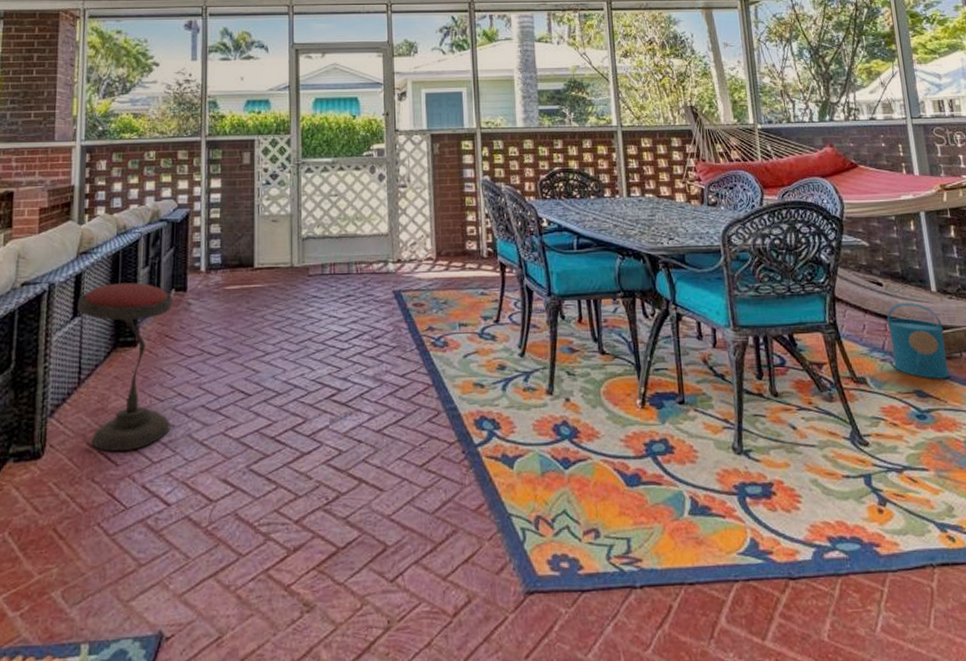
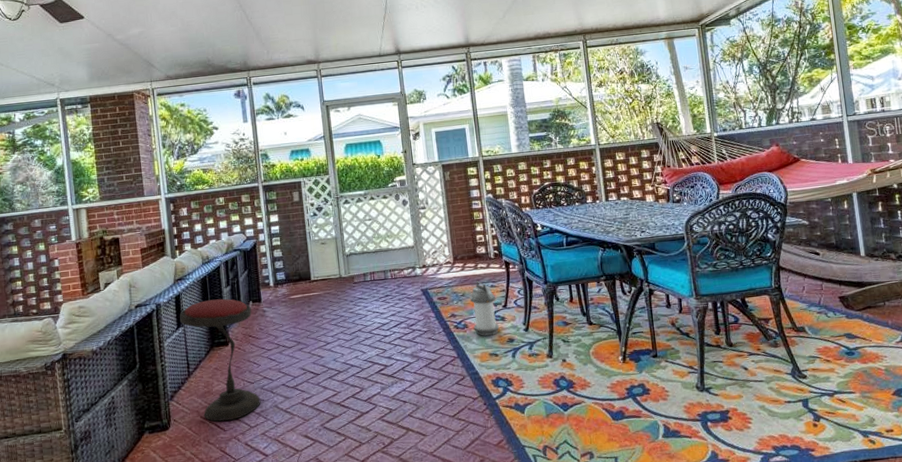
lantern: none [454,285,489,359] -> present [470,281,500,336]
watering can: present [887,302,950,379] -> none [823,266,875,324]

